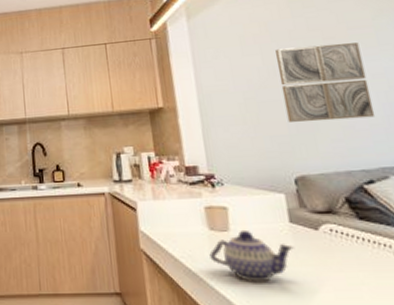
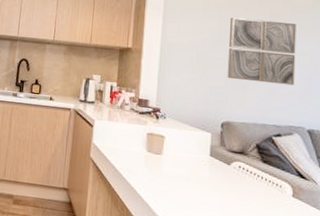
teapot: present [209,229,295,283] -> none [143,155,210,198]

